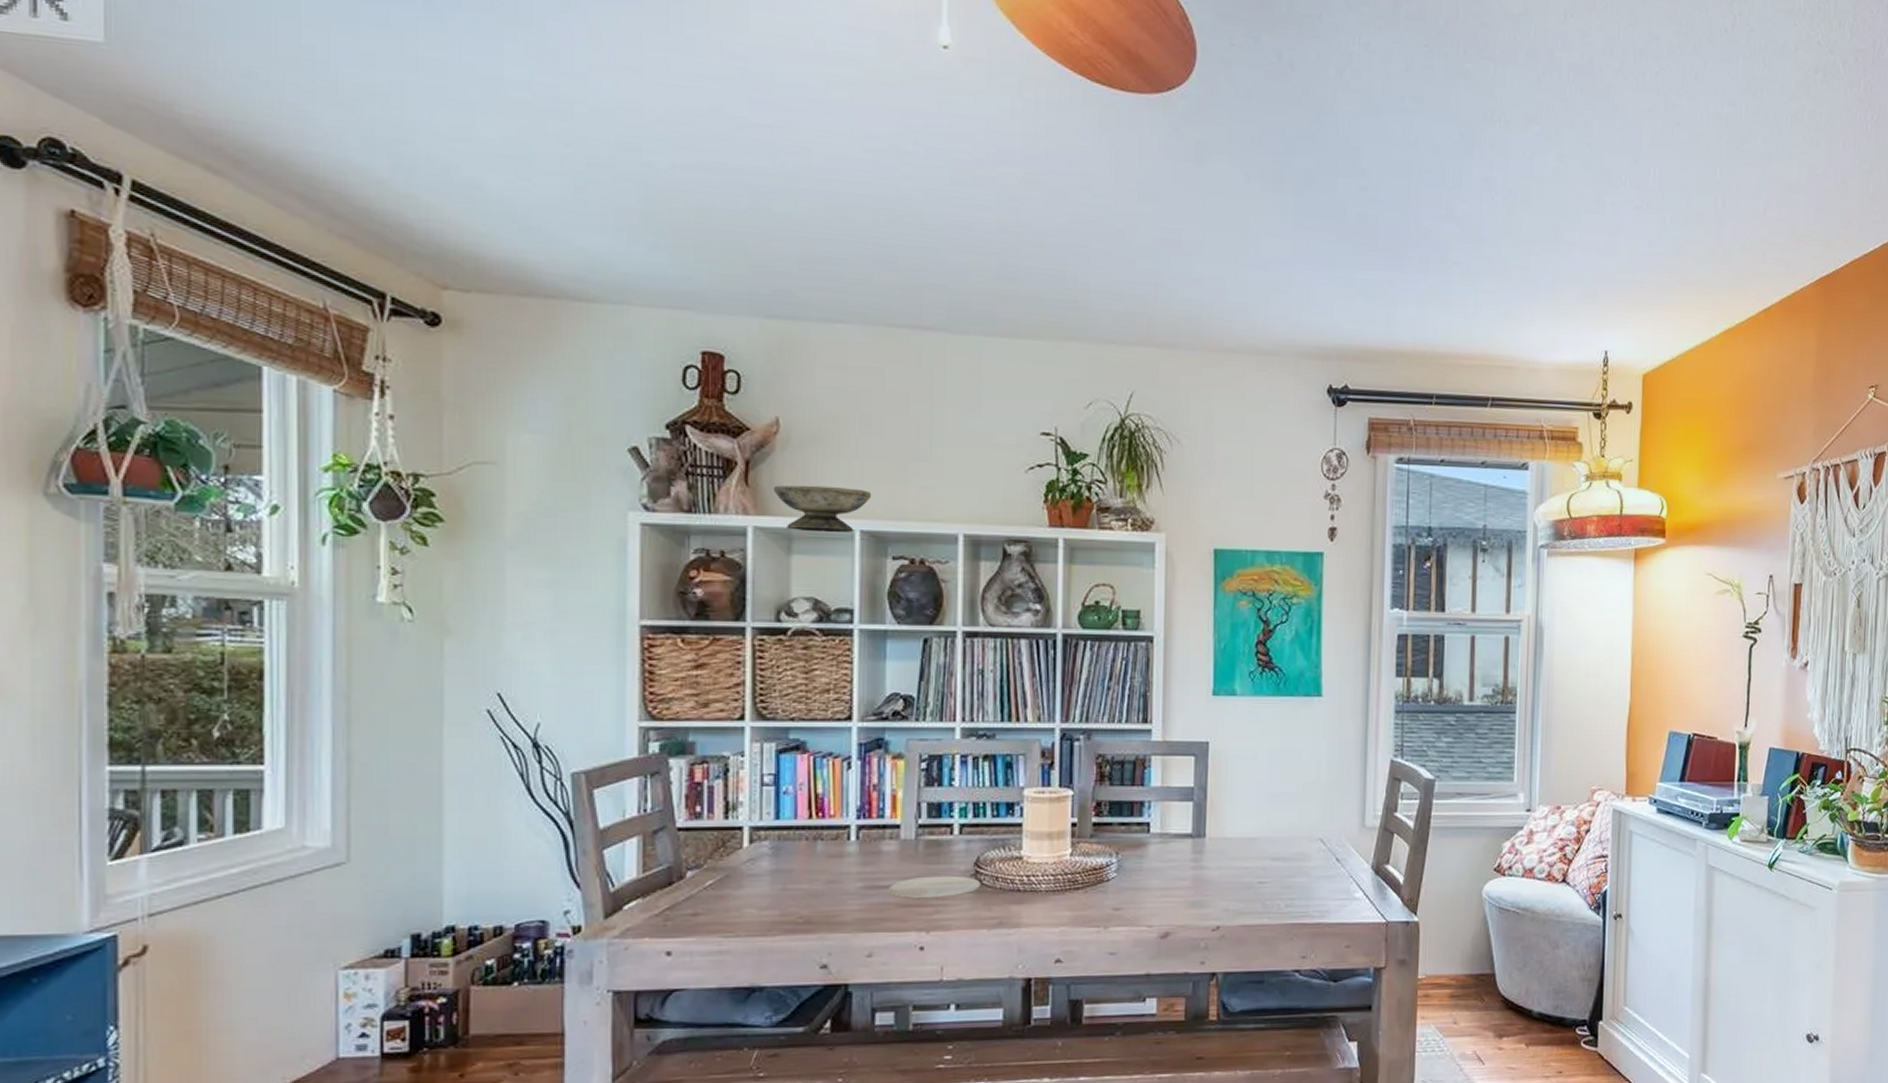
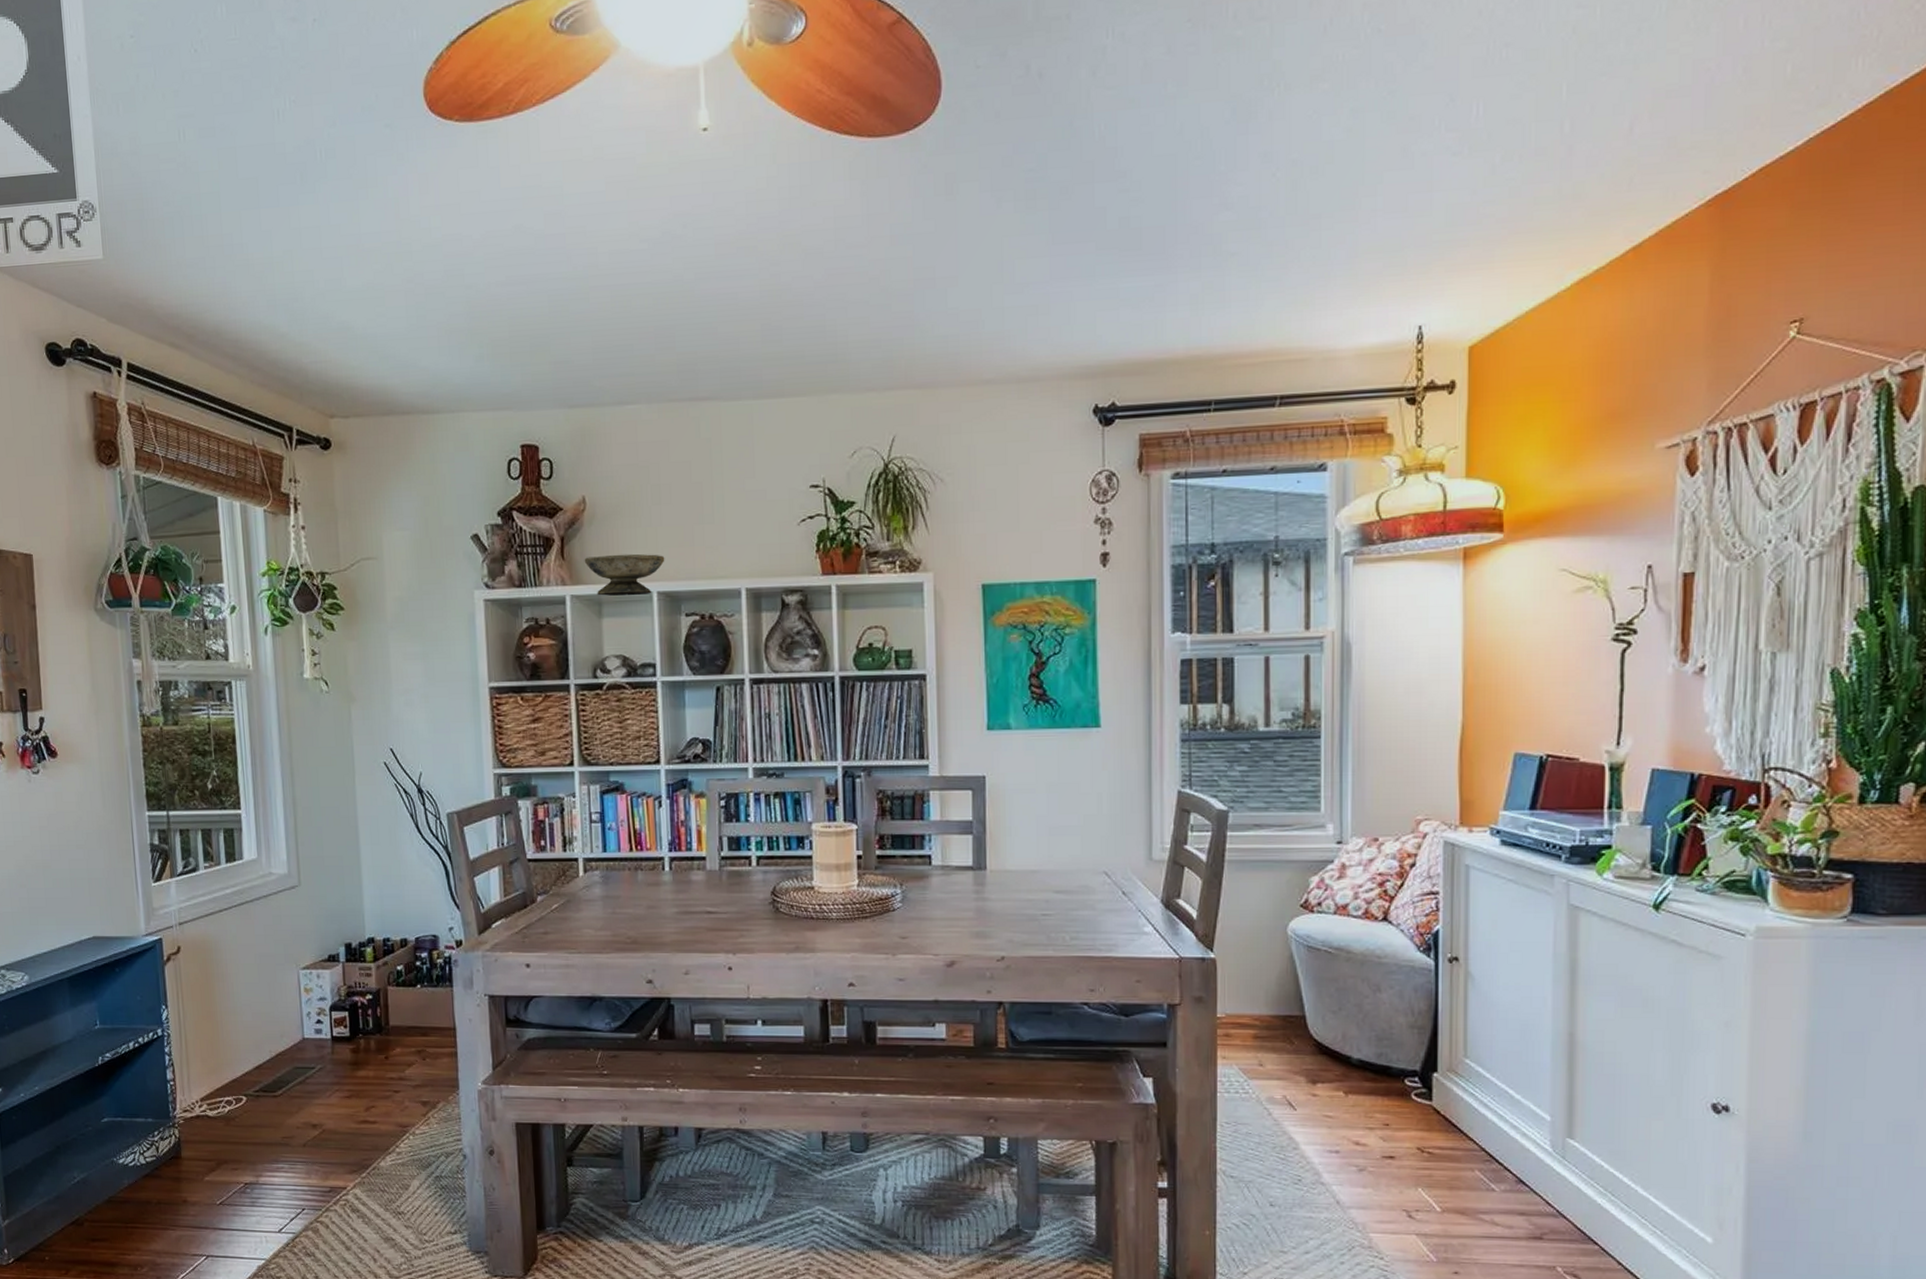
plate: present [888,875,981,900] -> none [698,903,778,925]

